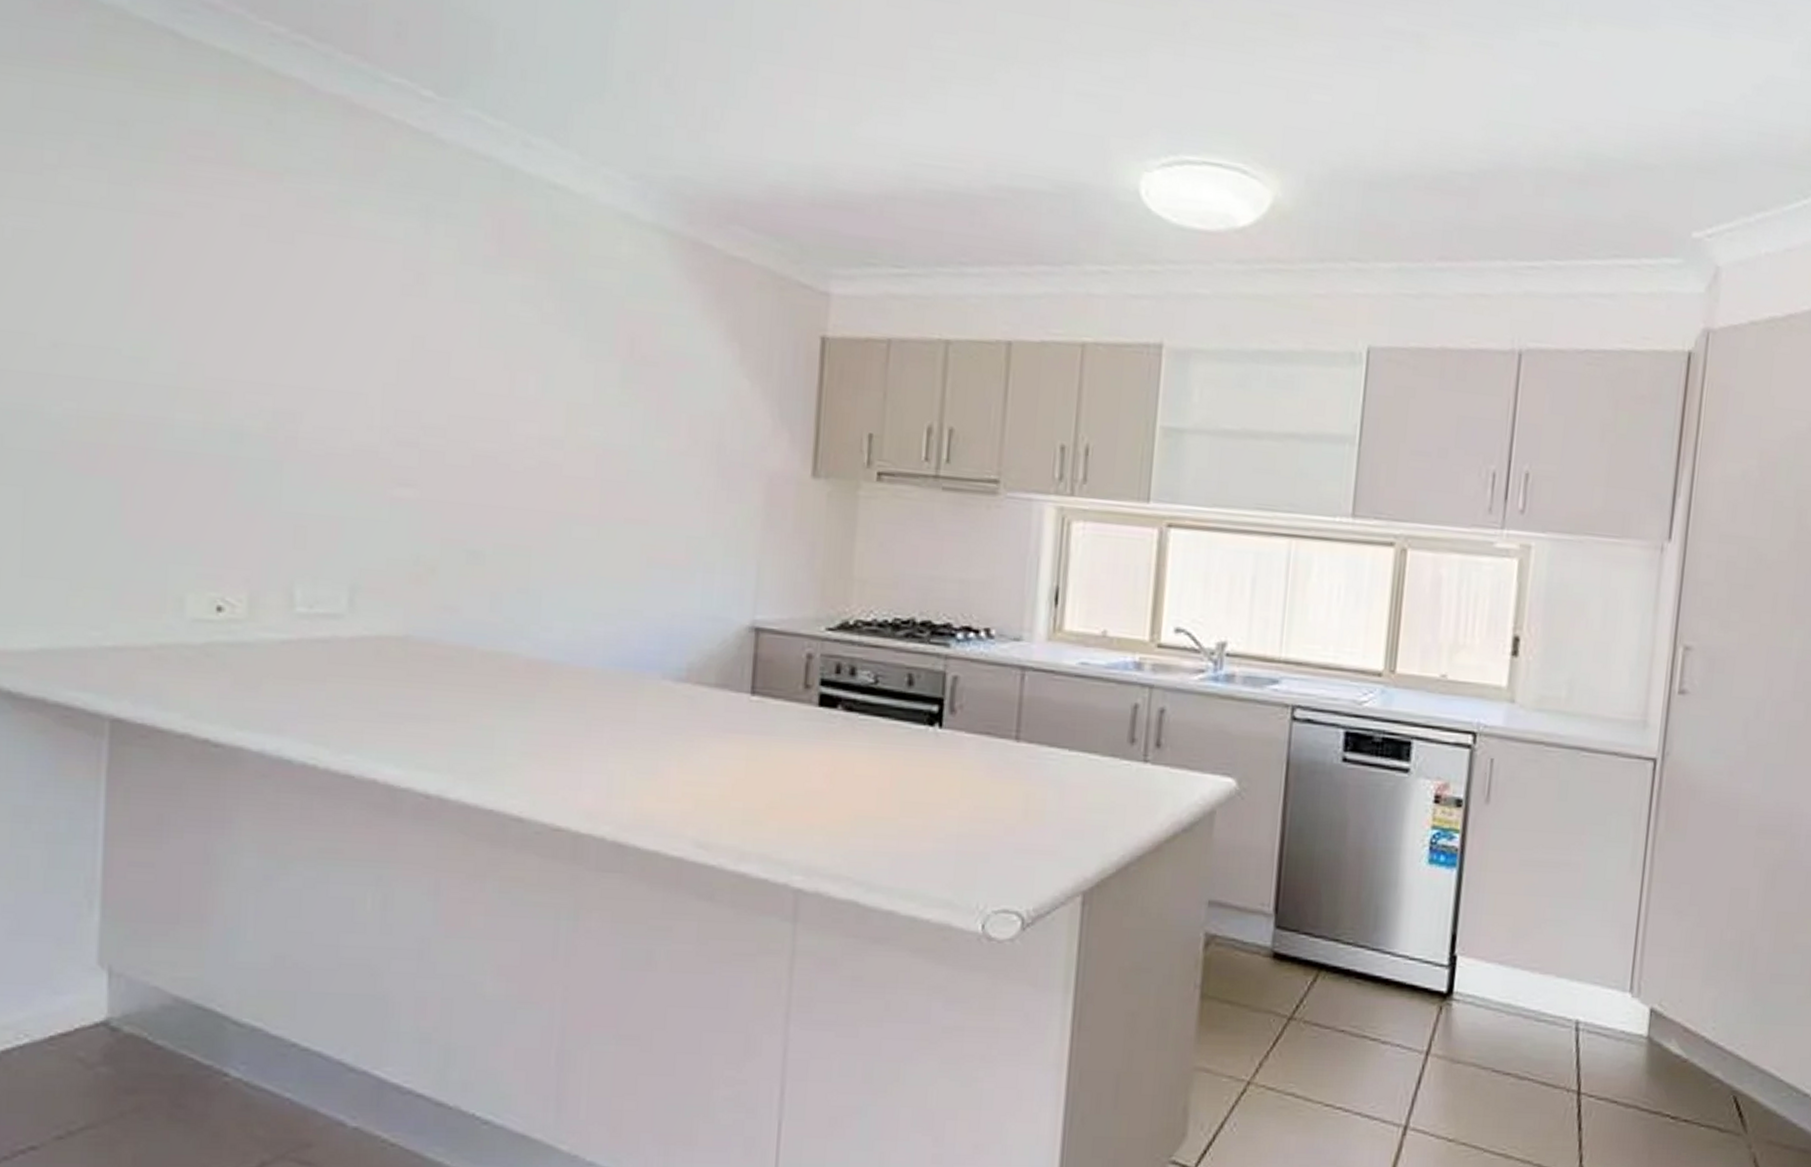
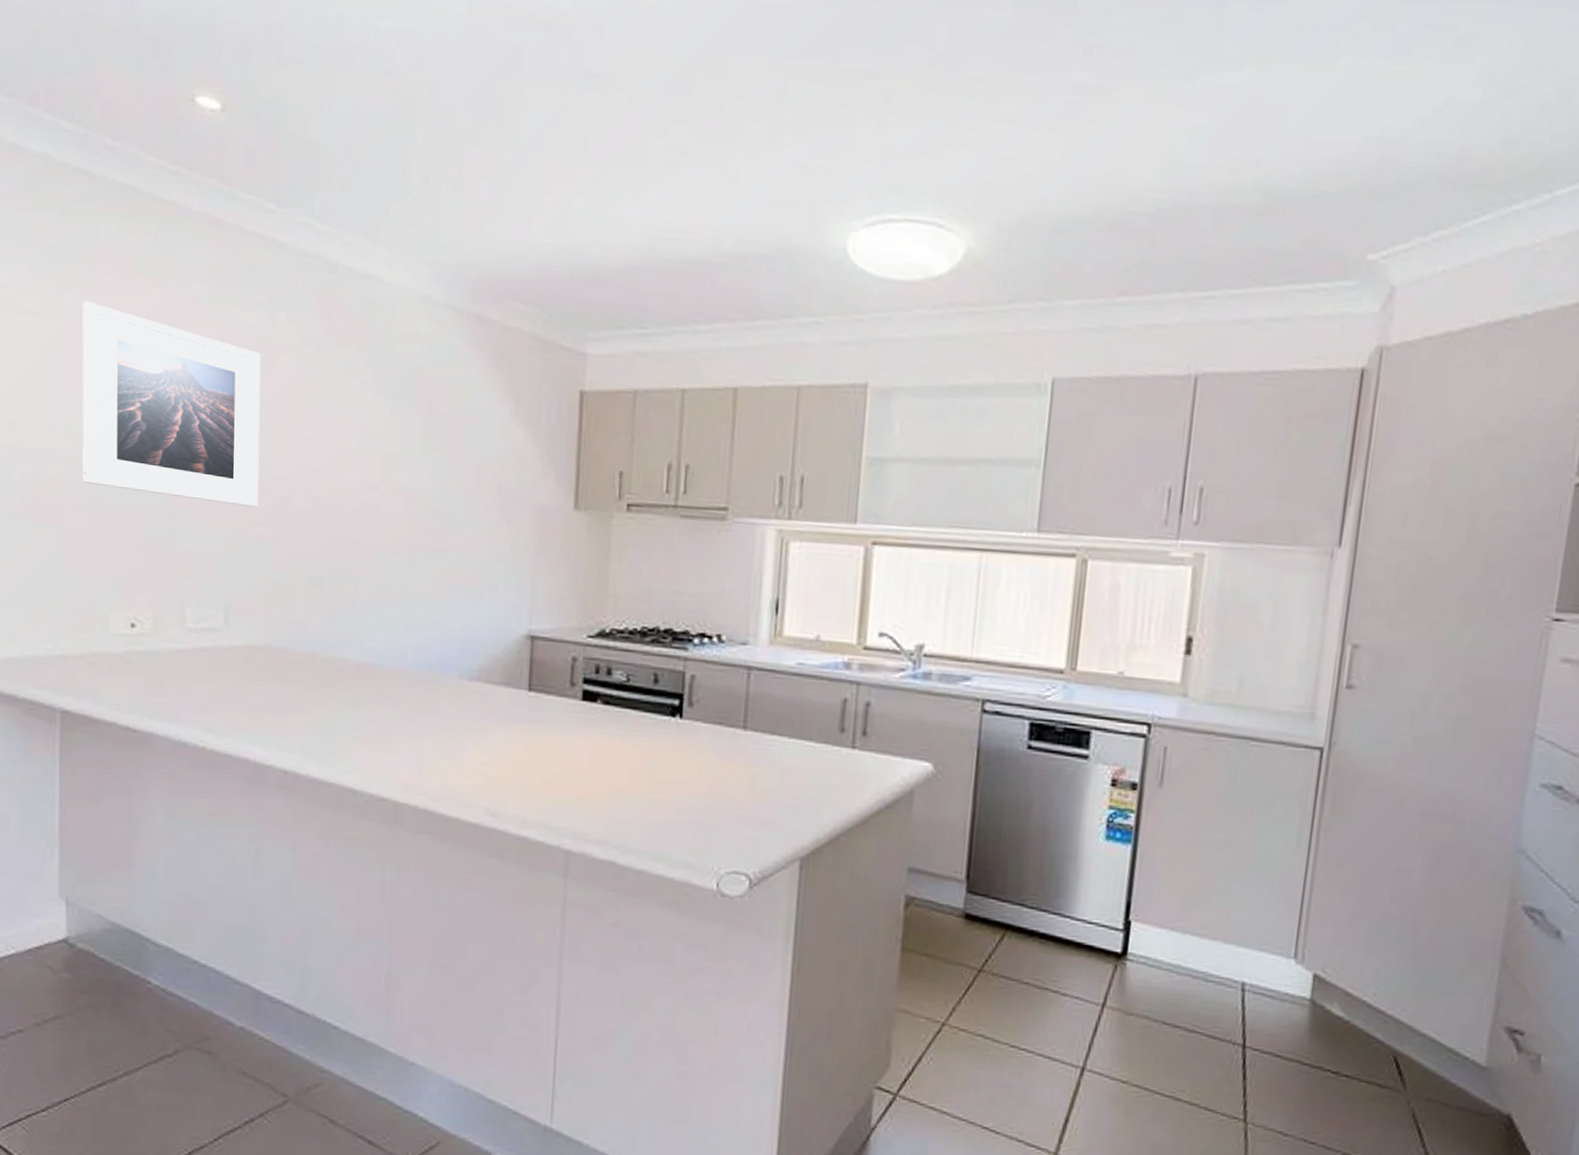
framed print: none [154,194,409,464] -> present [82,301,261,508]

